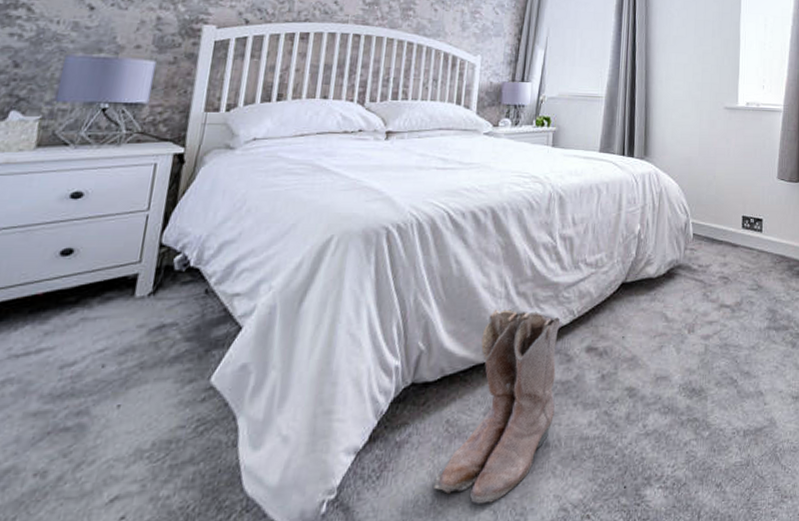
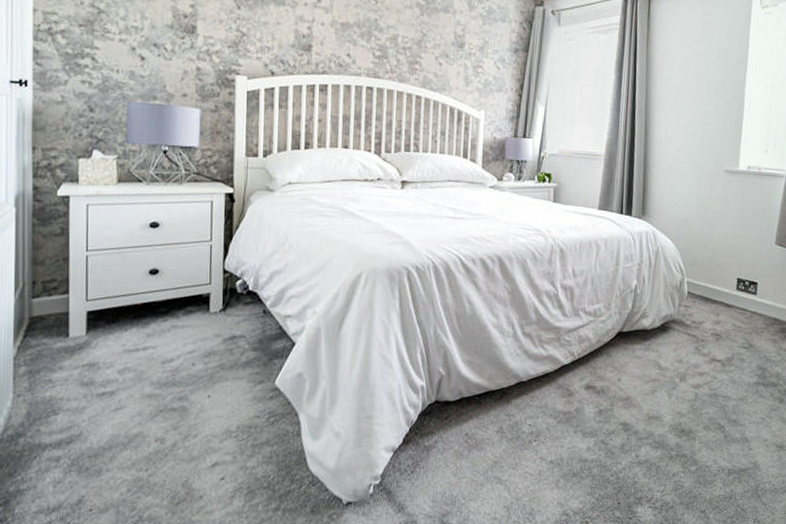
boots: present [434,309,562,504] -> none [457,346,564,502]

